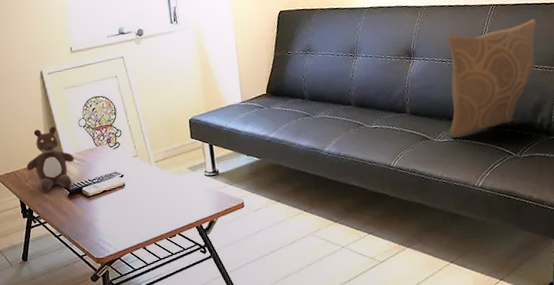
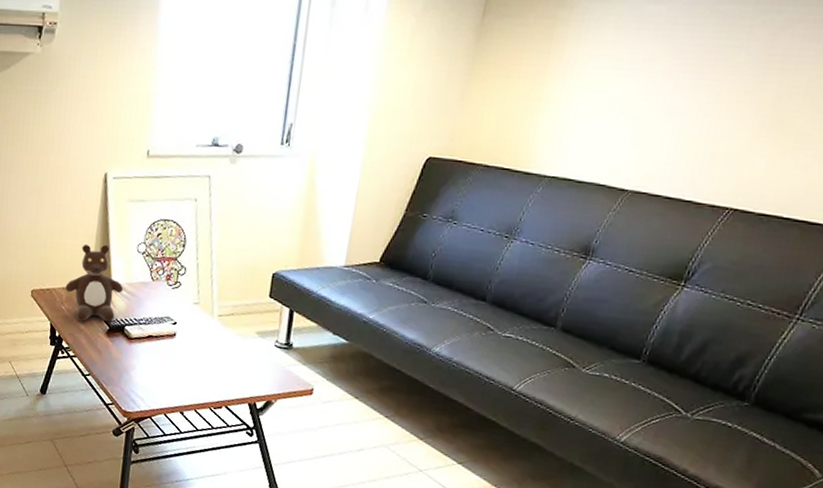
pillow: present [447,19,537,139] -> none [604,237,785,374]

